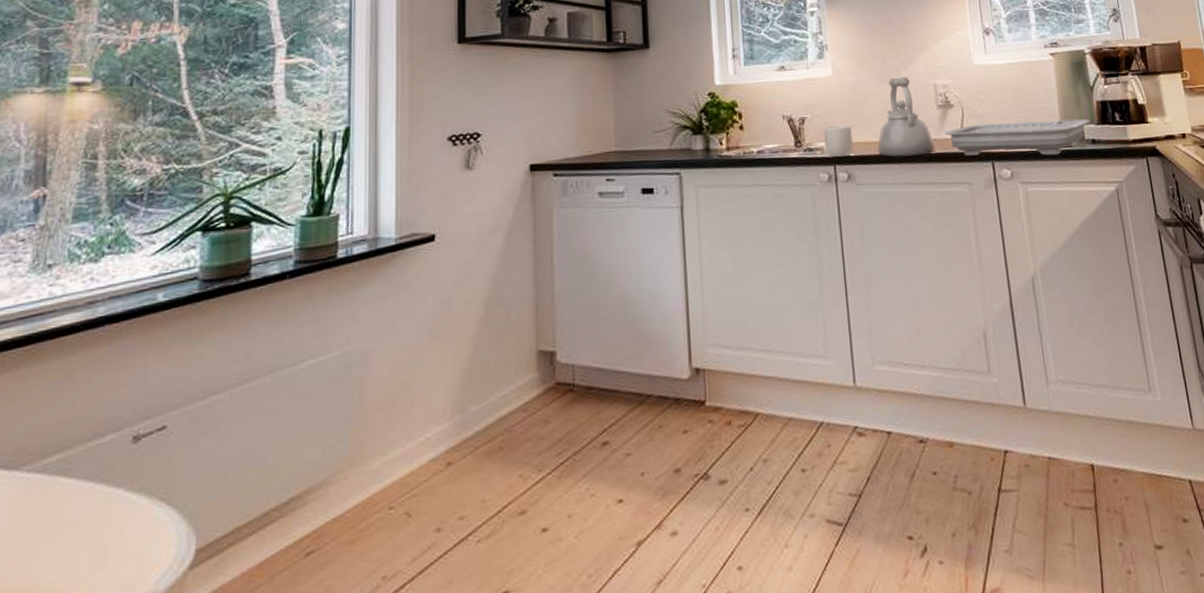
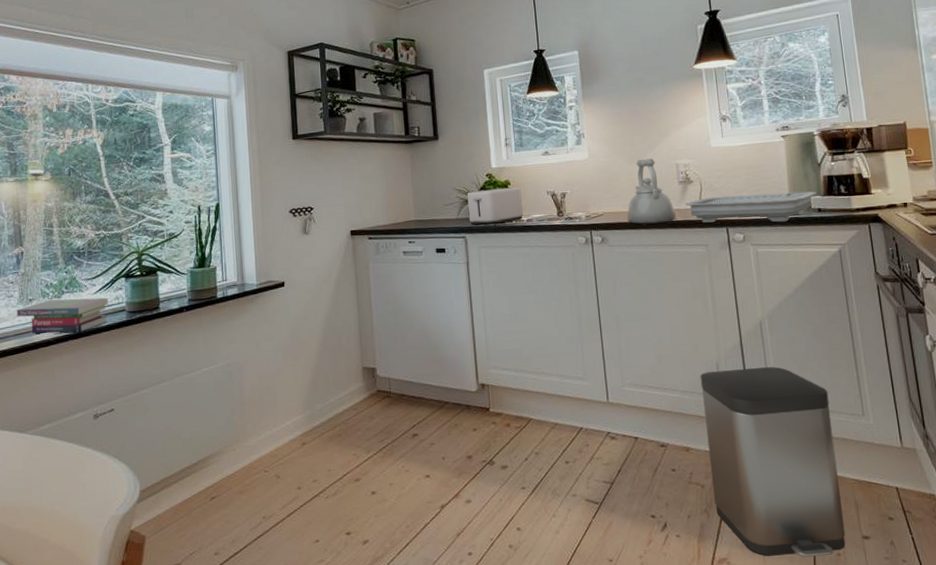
books: none [24,260,172,317] -> present [16,297,108,334]
toaster: none [683,110,754,159] -> present [467,187,524,226]
mug: present [823,125,853,157] -> none [581,198,606,224]
pedal bin: none [964,333,1137,582] -> present [700,366,846,557]

